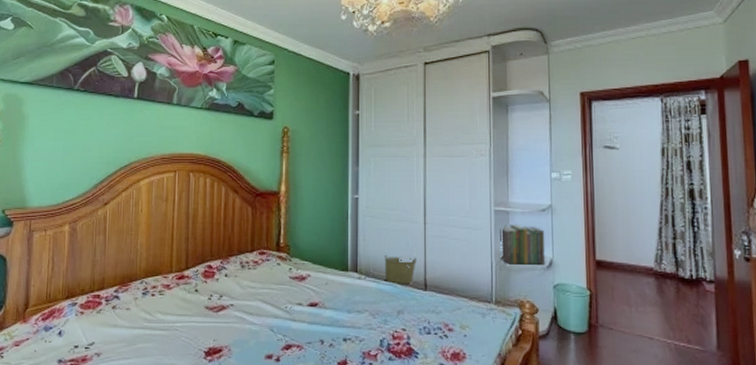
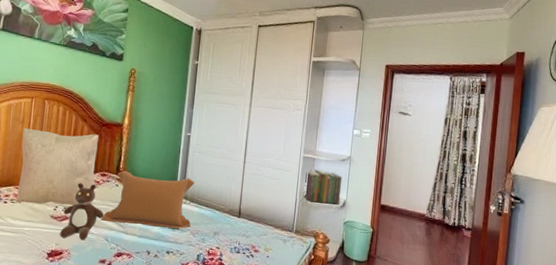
pillow: none [165,206,253,294] -> present [16,127,99,205]
stuffed animal: none [217,265,267,333] -> present [60,183,104,241]
cushion: none [263,245,370,310] -> present [100,170,195,229]
basket: present [384,255,417,284] -> none [206,186,234,211]

